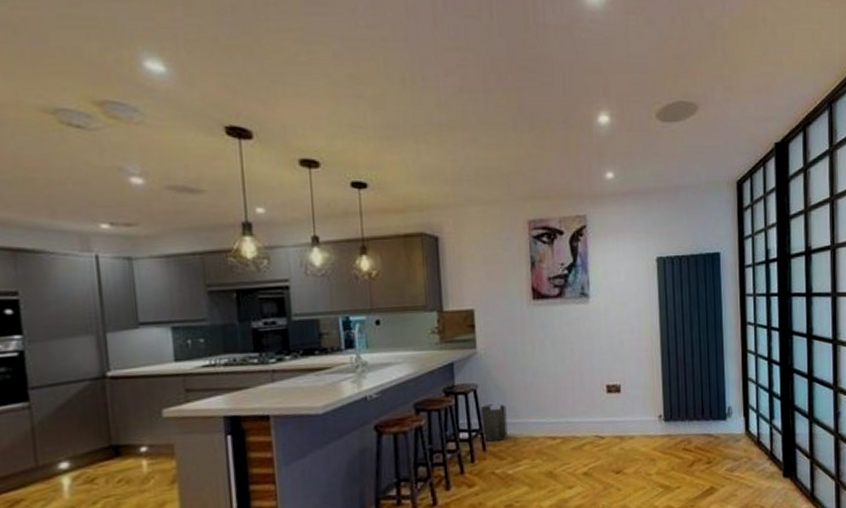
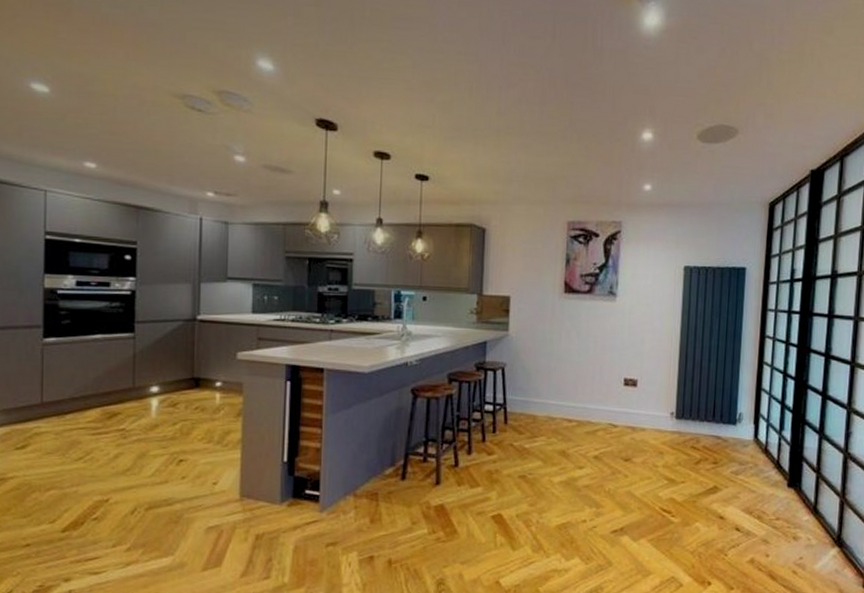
trash can: present [479,403,508,443] -> none [505,382,530,418]

